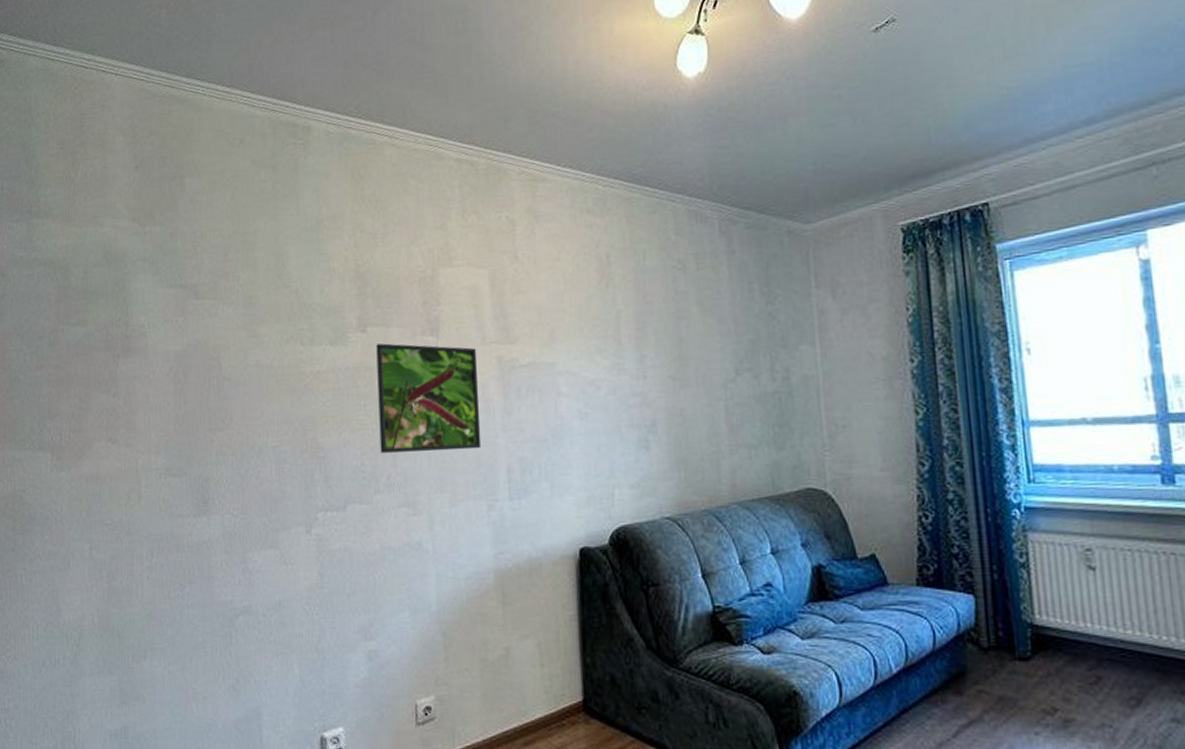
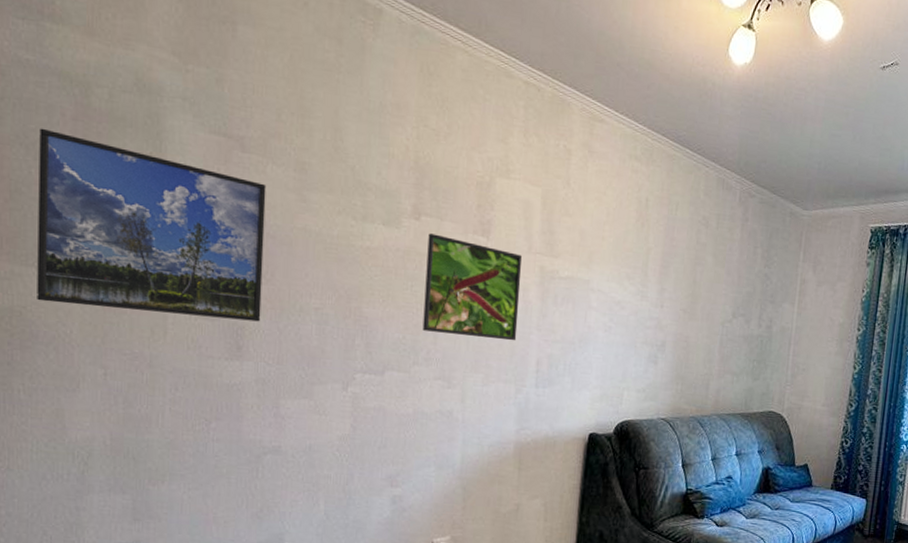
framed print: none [31,316,223,483] -> present [37,128,267,322]

